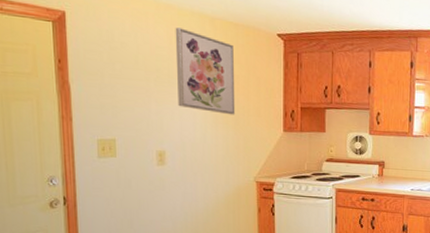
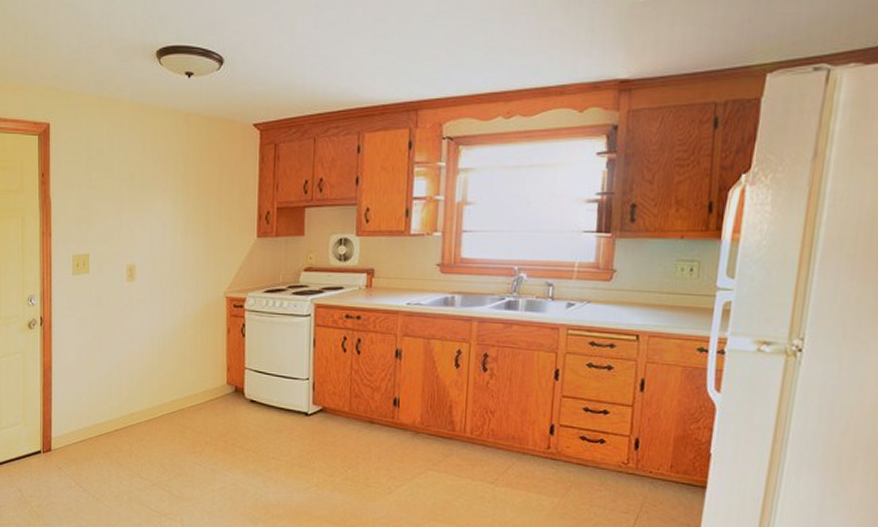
wall art: present [175,27,236,115] -> none [149,128,207,221]

